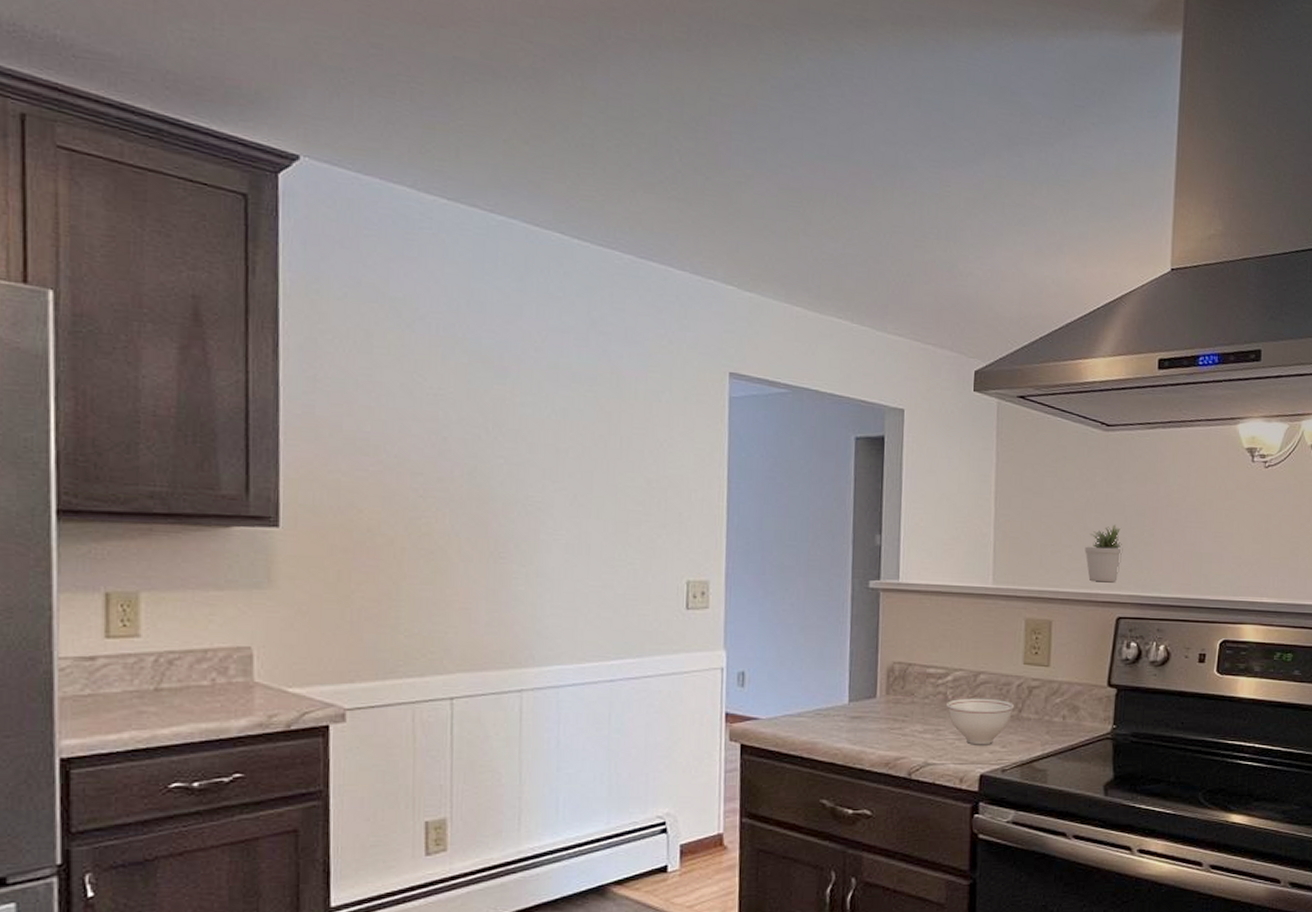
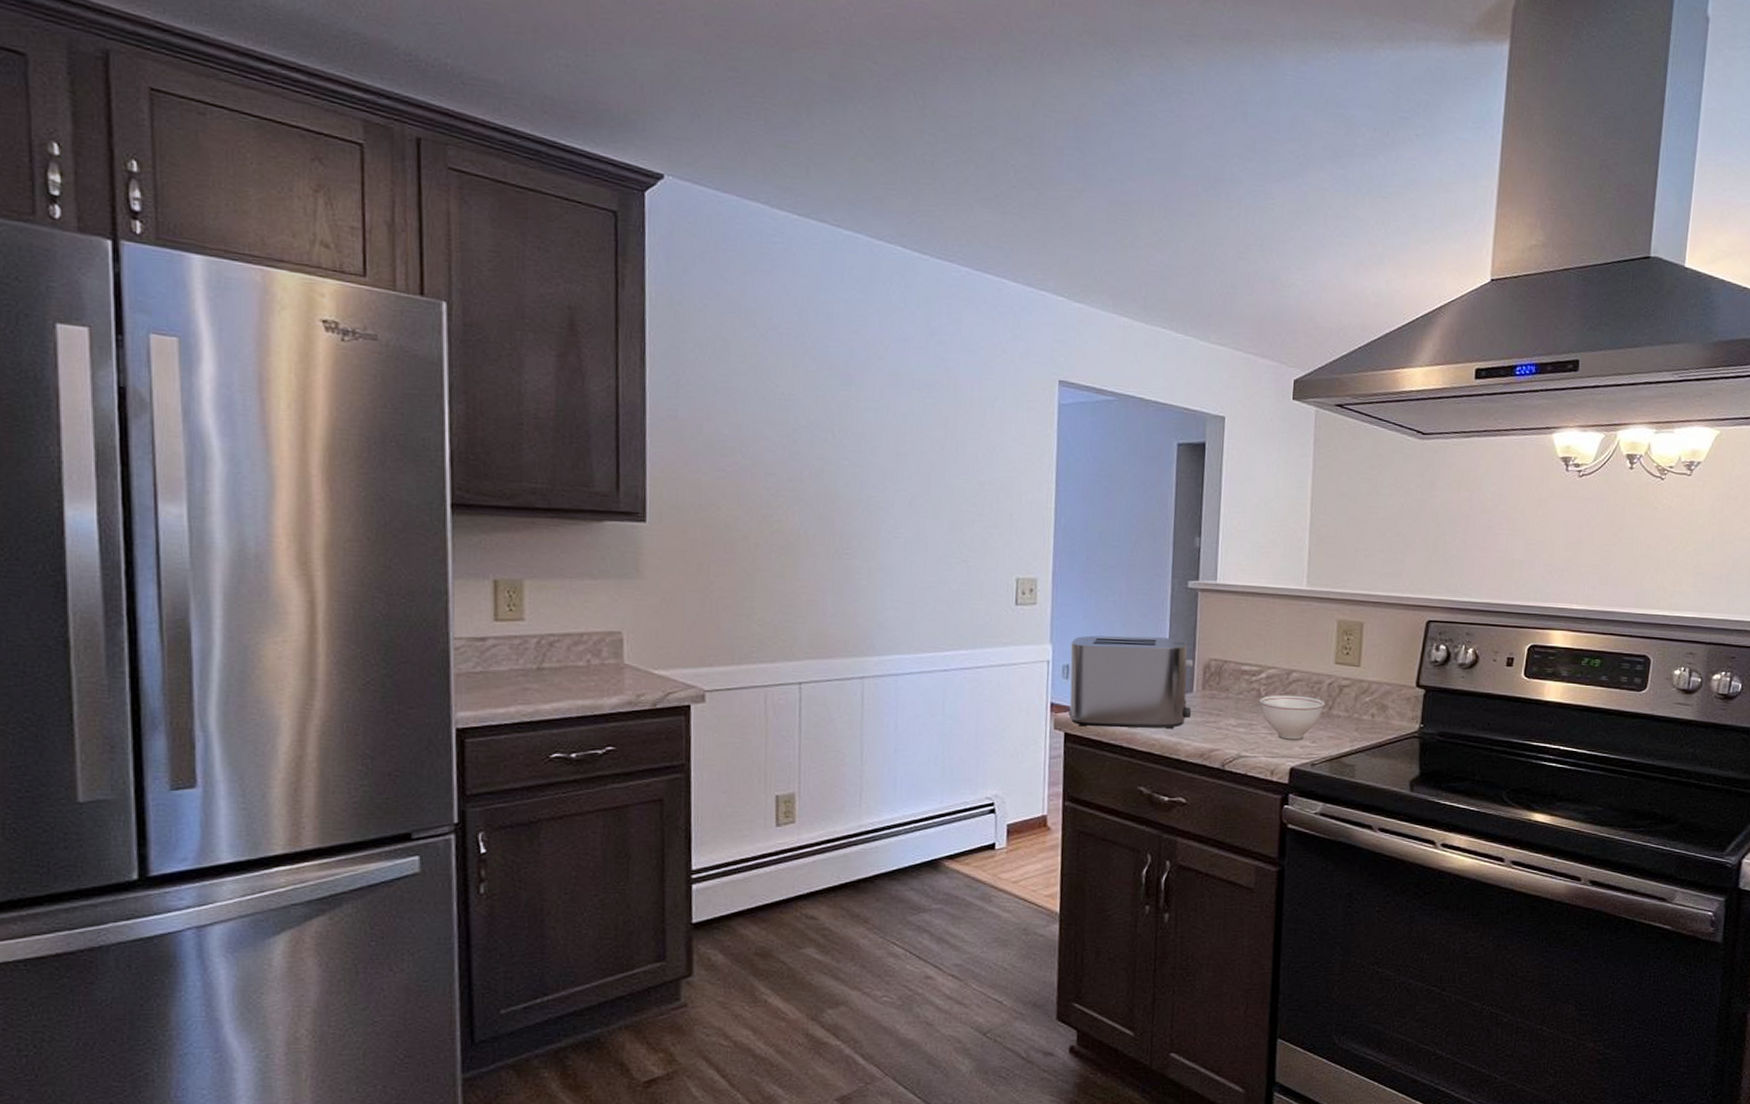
toaster: none [745,639,877,738] -> present [1068,635,1194,730]
potted plant: present [1085,524,1123,583] -> none [1397,530,1435,587]

